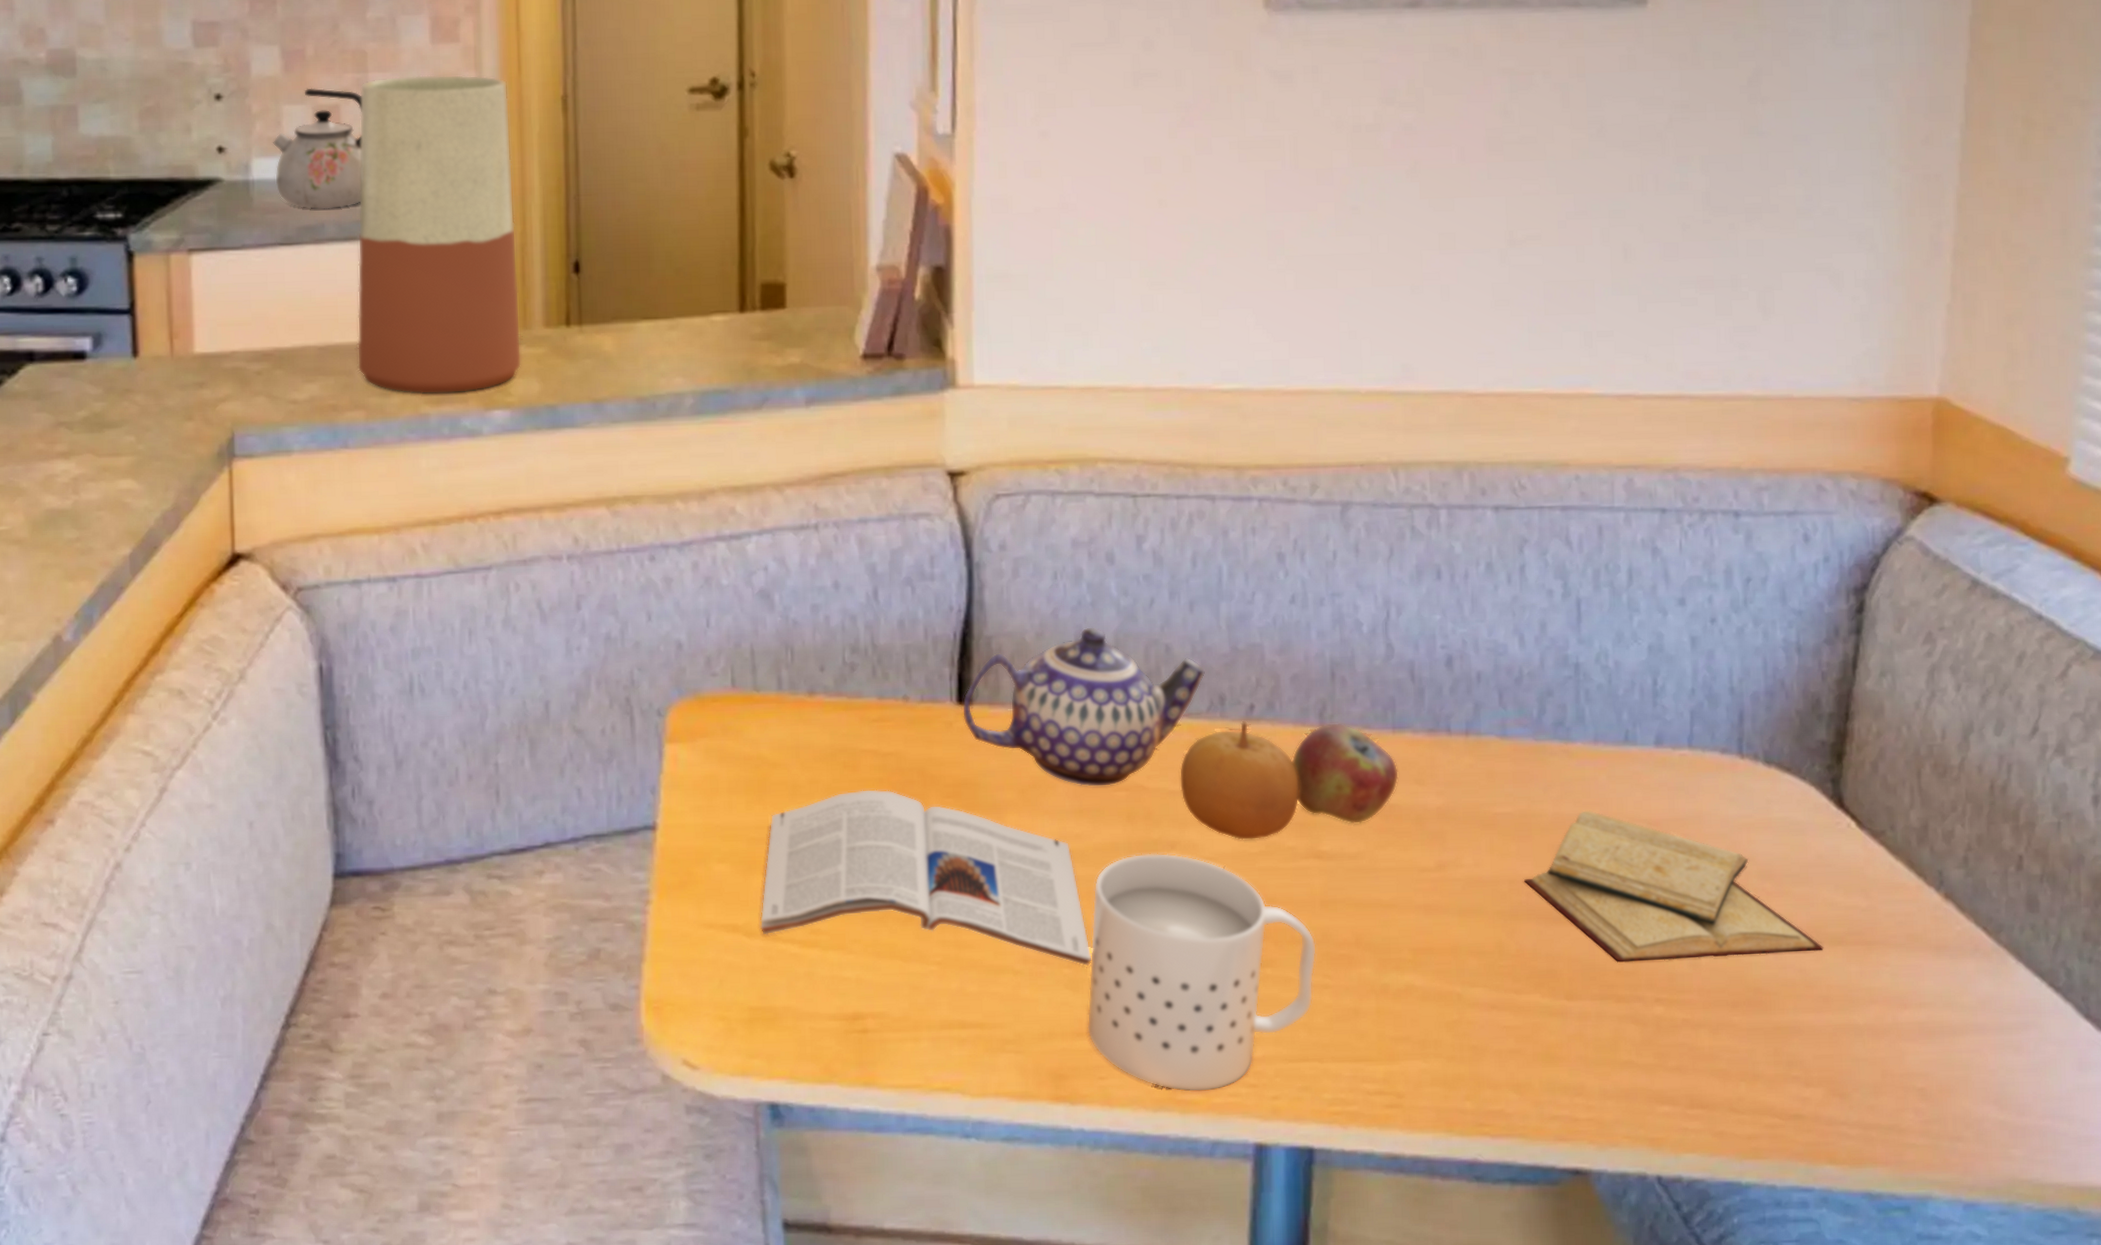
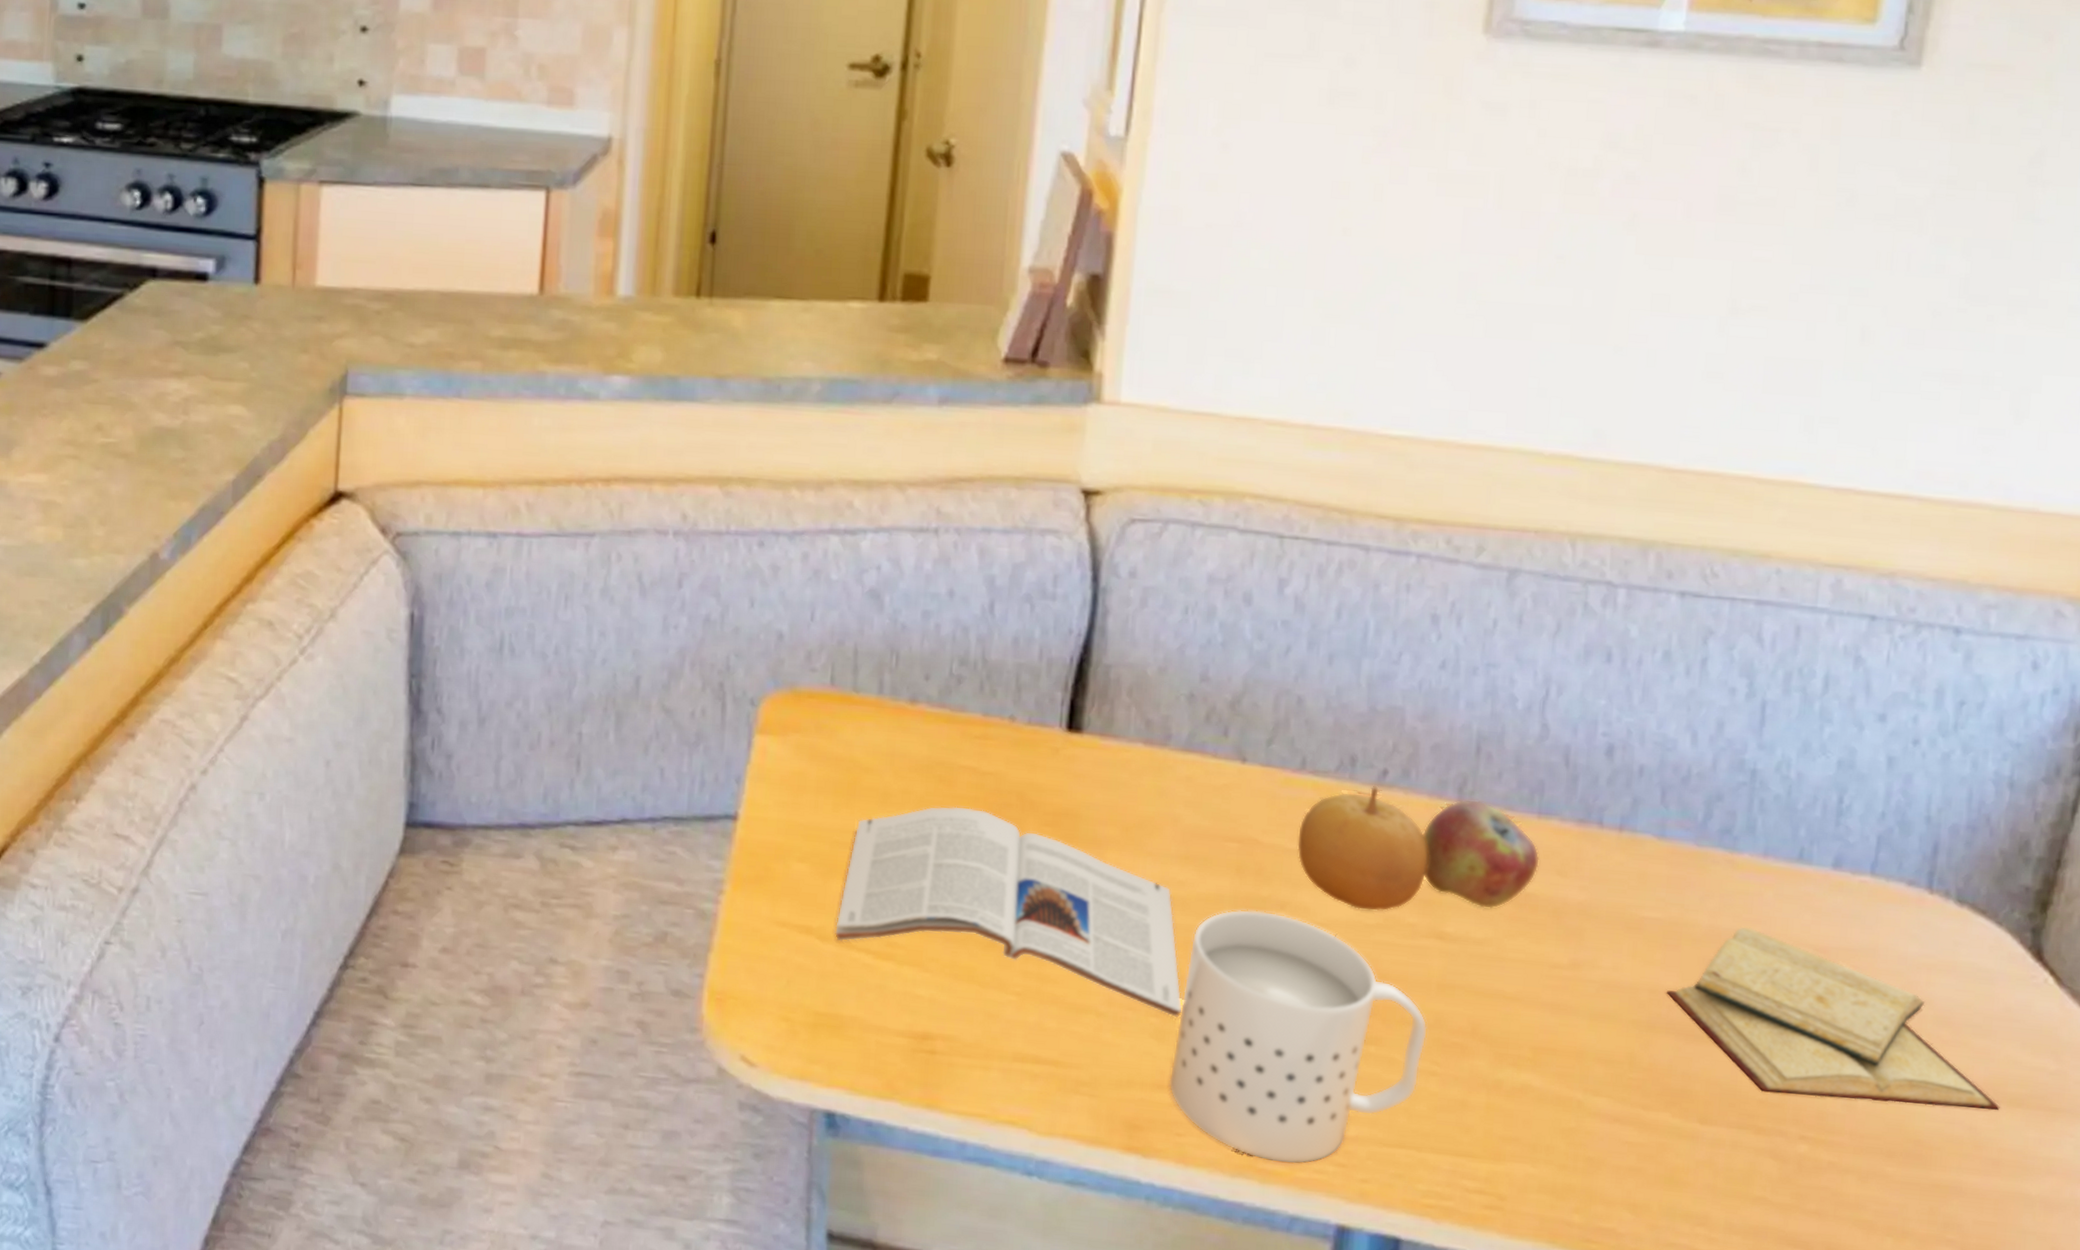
kettle: present [273,88,363,209] -> none [413,28,510,154]
vase: present [357,74,522,395] -> none [478,24,661,355]
teapot: present [962,627,1205,787] -> none [1071,668,1338,836]

